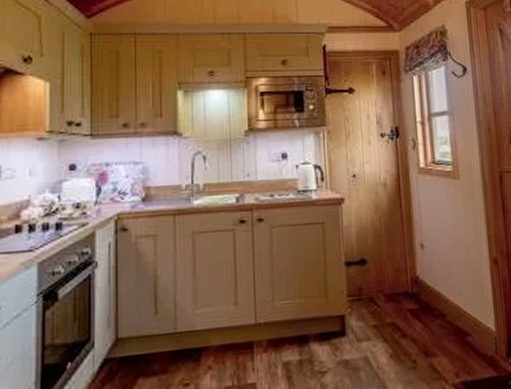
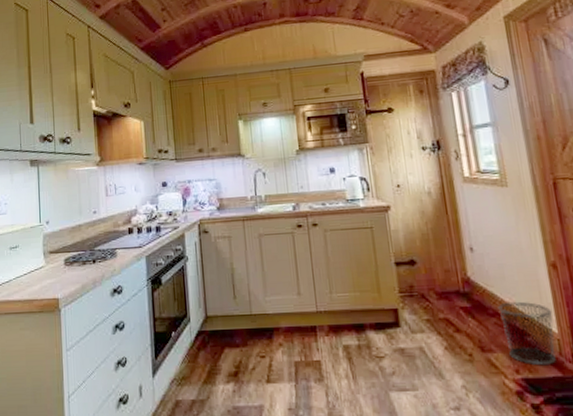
waste bin: none [443,300,493,368] -> present [498,301,556,366]

